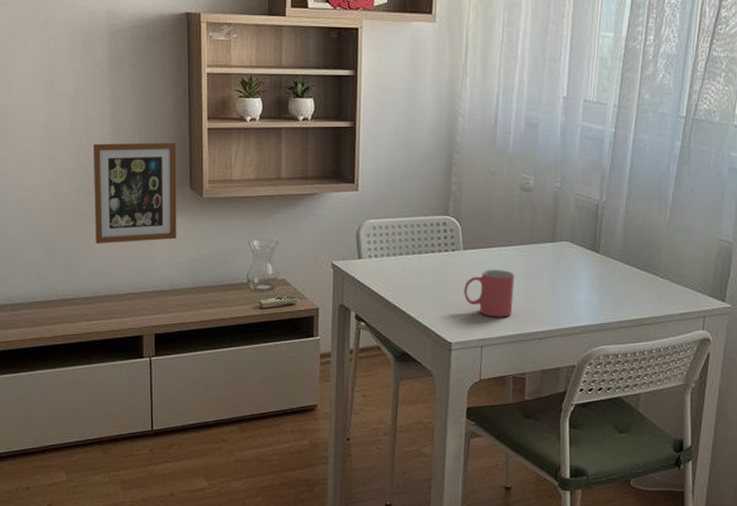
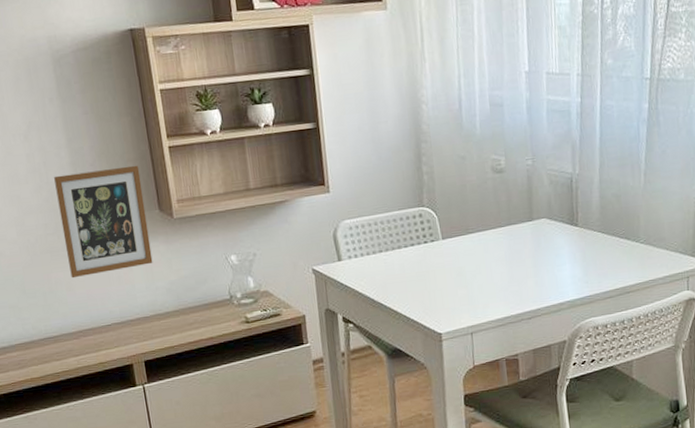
mug: present [464,270,514,317] -> none [447,254,498,303]

